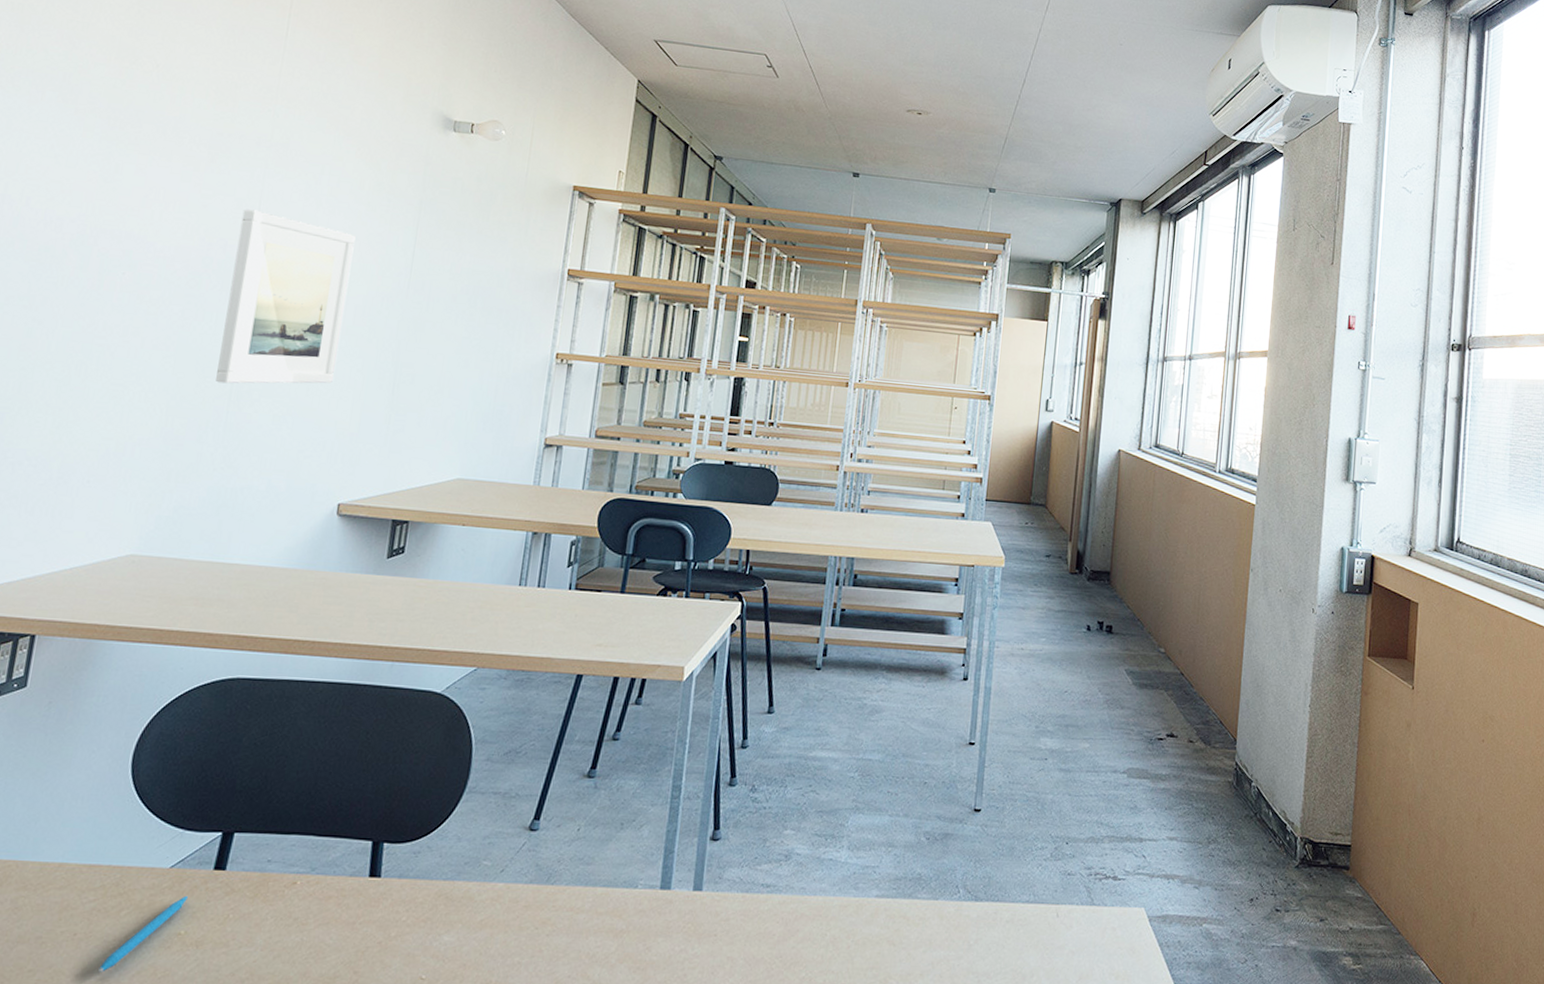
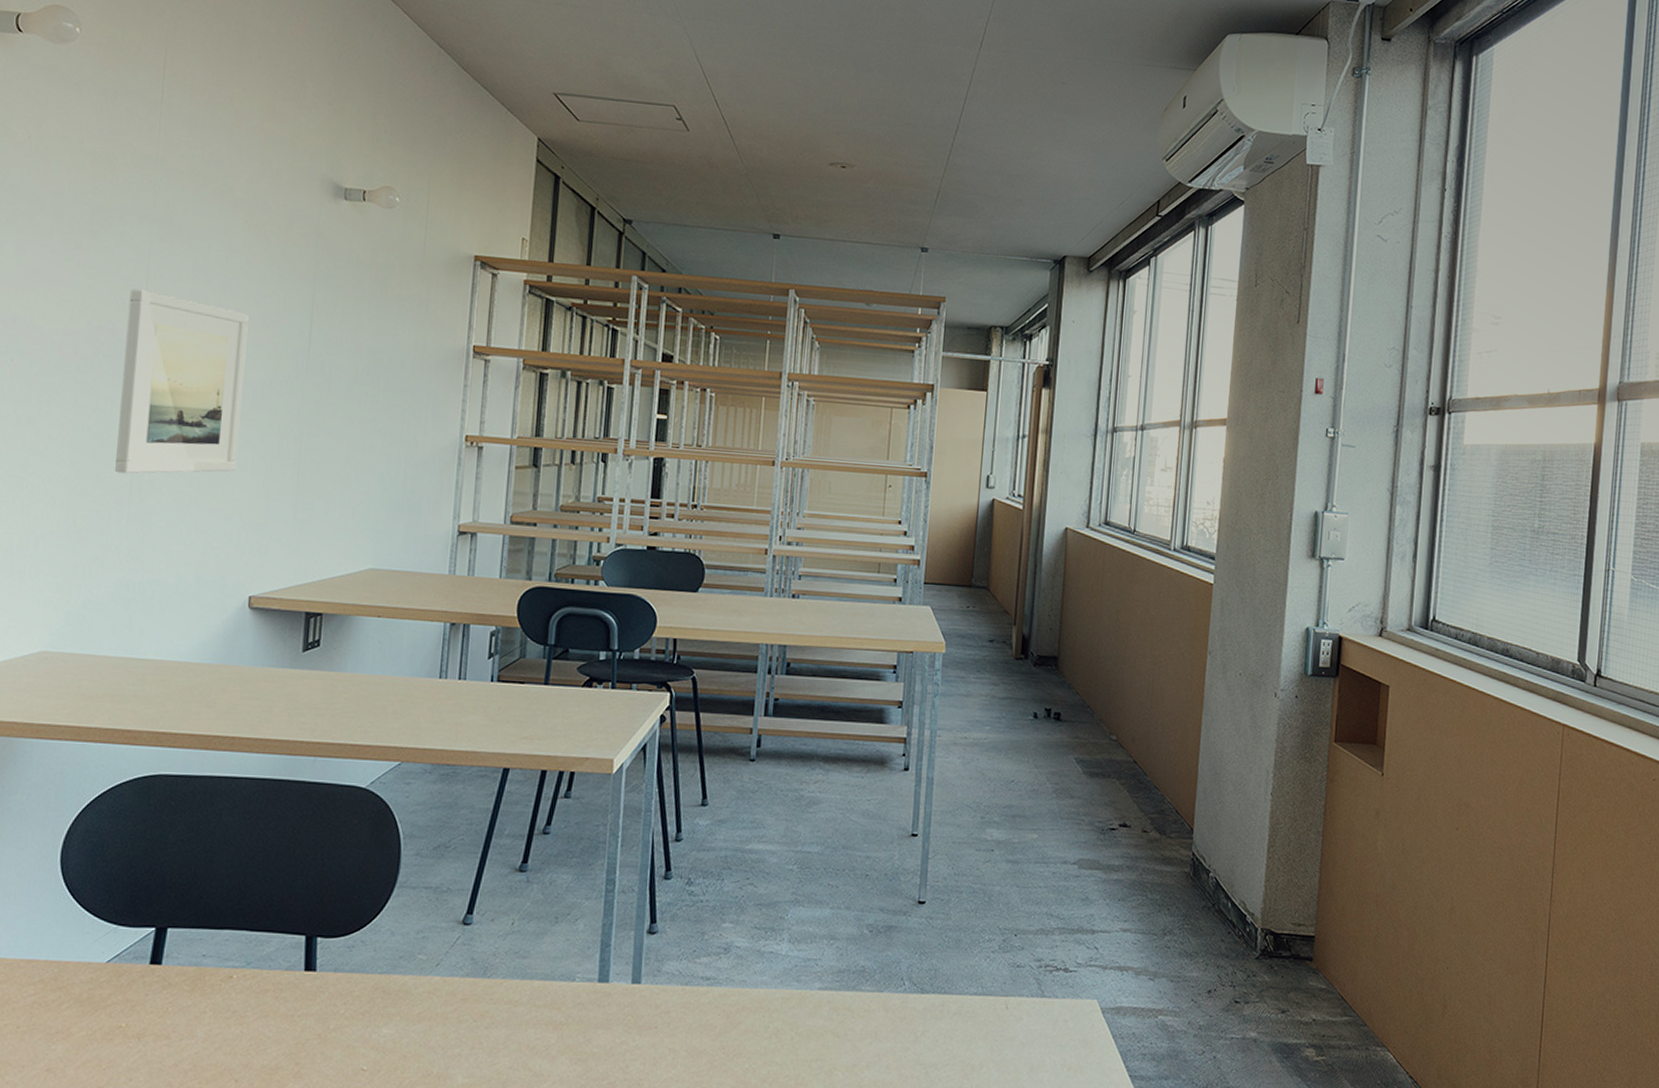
pen: present [98,895,188,972] -> none [44,989,126,1064]

